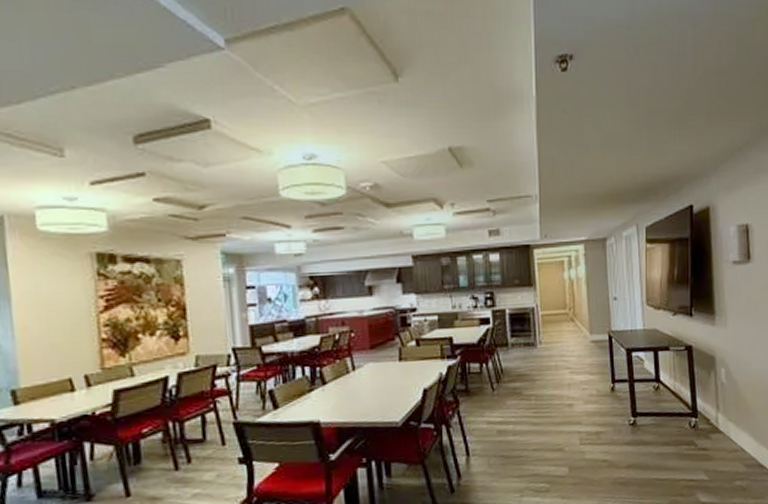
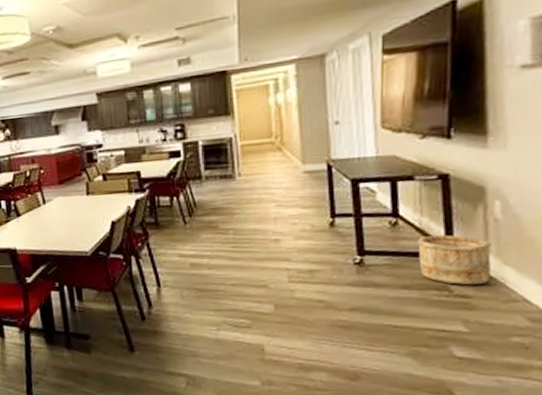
wooden bucket: none [672,397,721,440] -> present [416,235,492,286]

